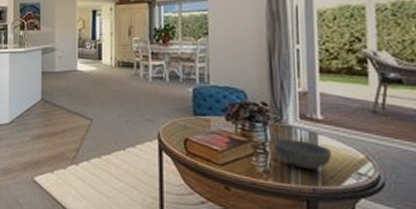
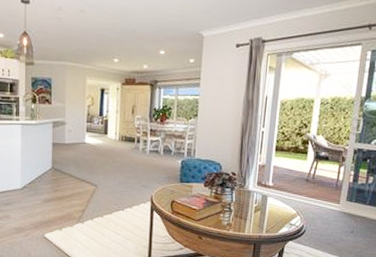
bowl: present [273,139,331,170] -> none [236,200,275,223]

